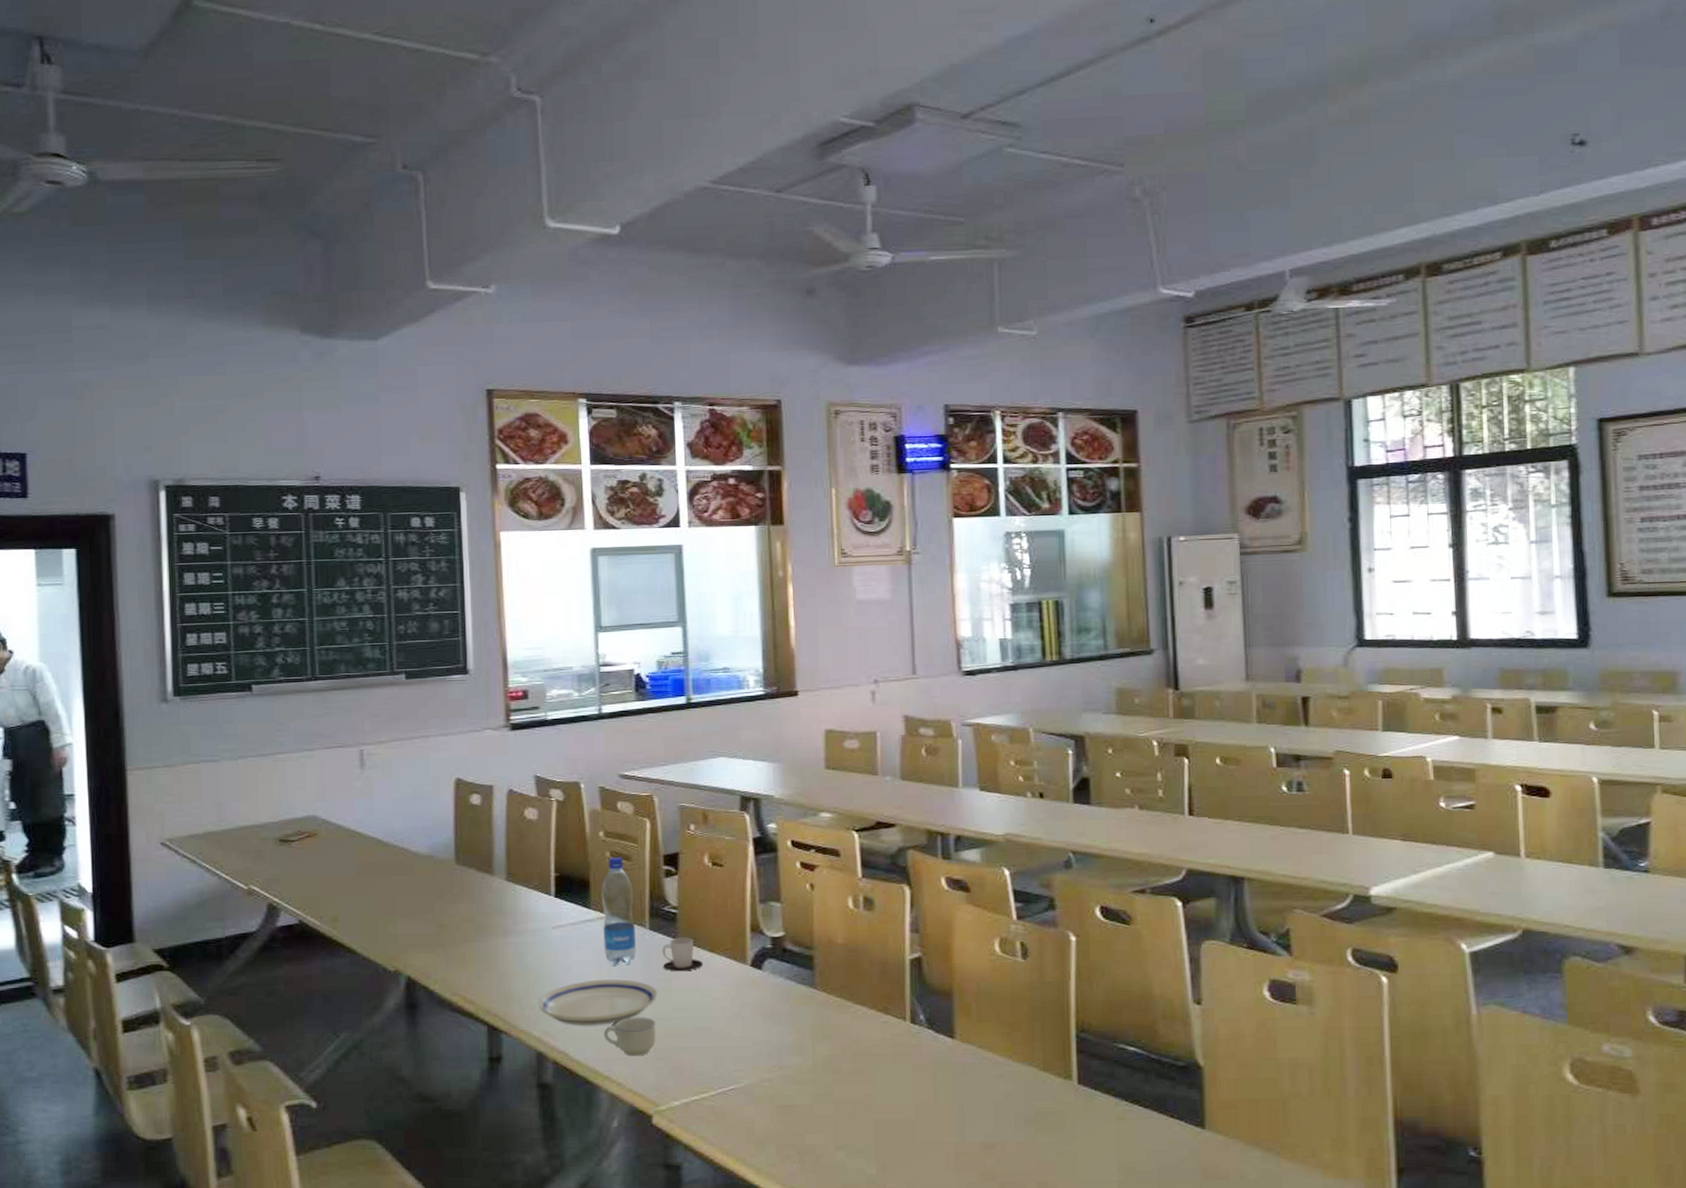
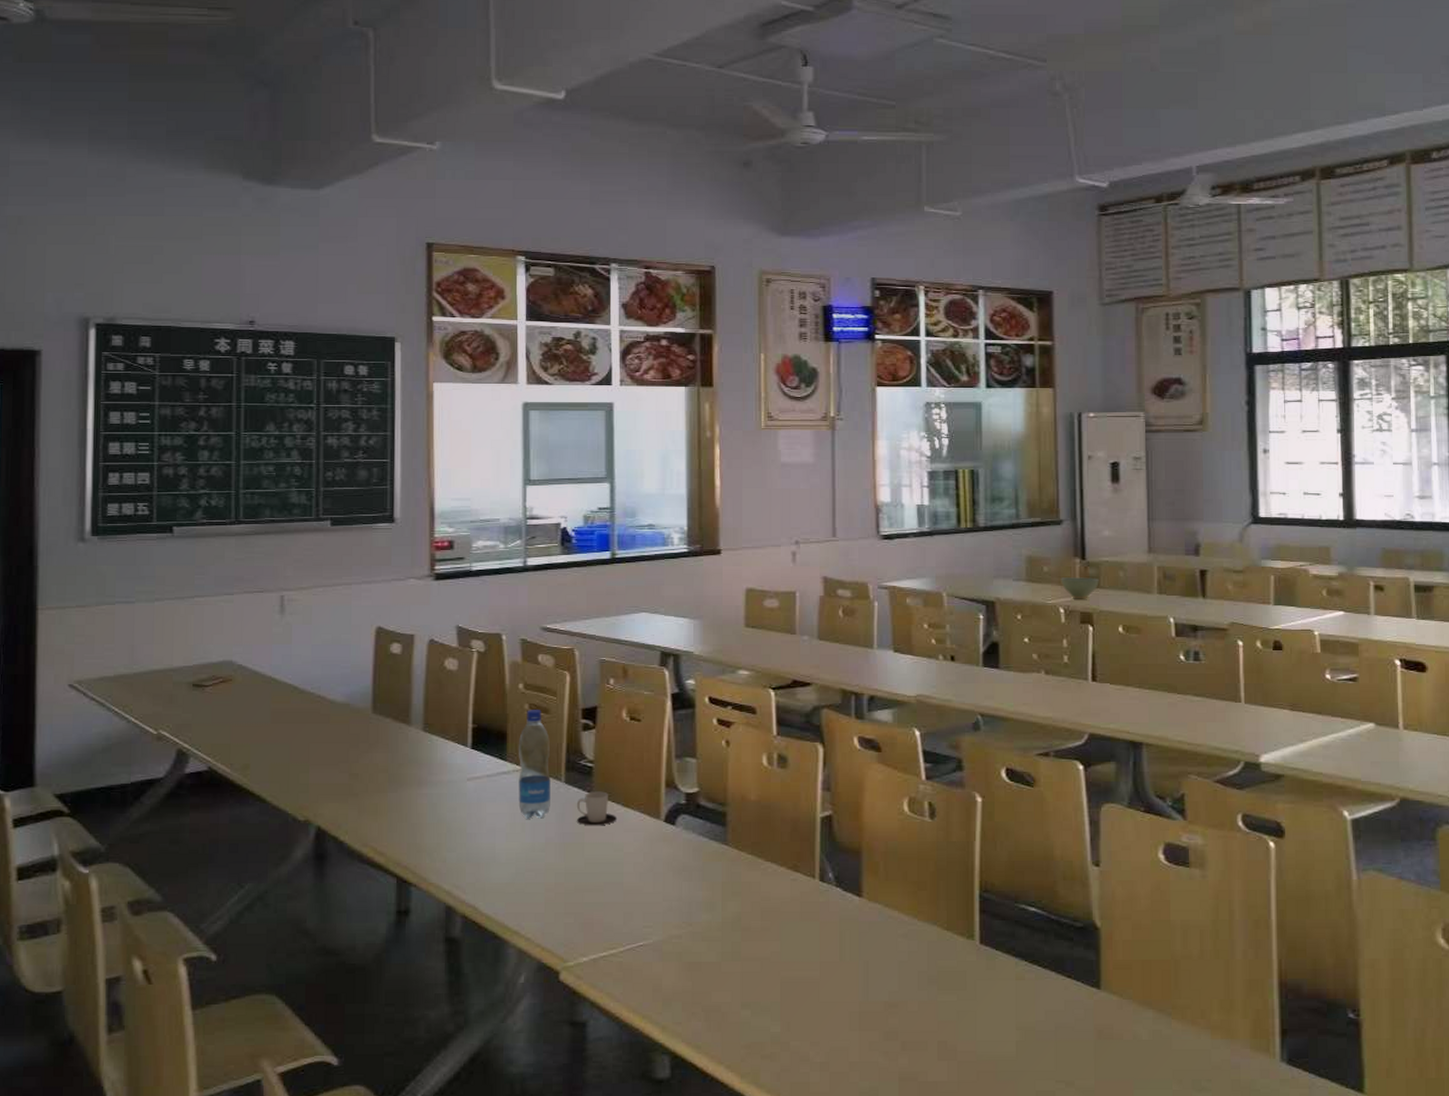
plate: present [537,979,658,1025] -> none [449,832,571,879]
cup: present [603,1017,656,1056] -> none [514,871,567,911]
bowl: none [1153,708,1194,731] -> present [1061,577,1099,599]

